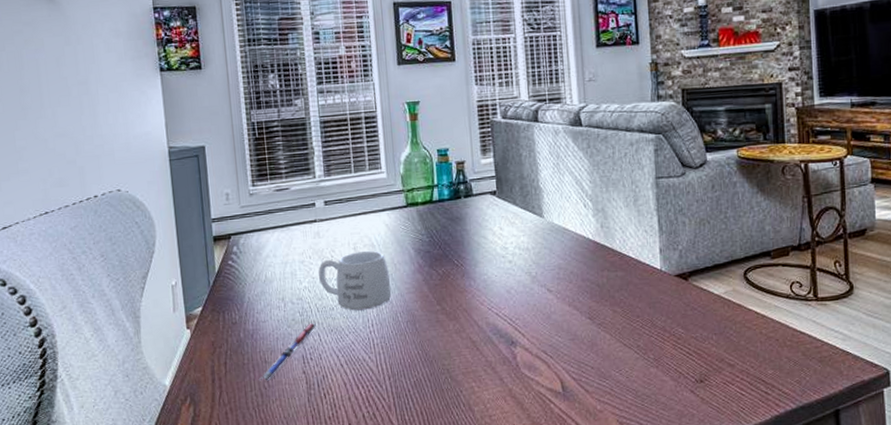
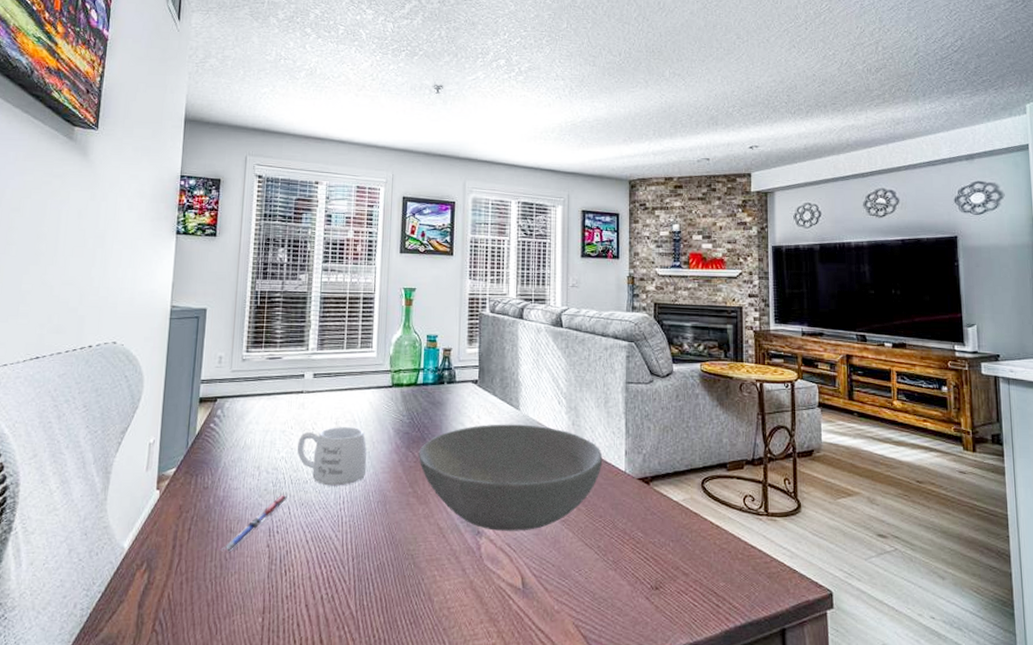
bowl: none [442,231,636,340] -> present [419,424,603,531]

